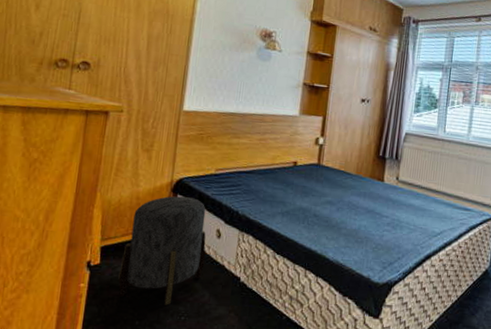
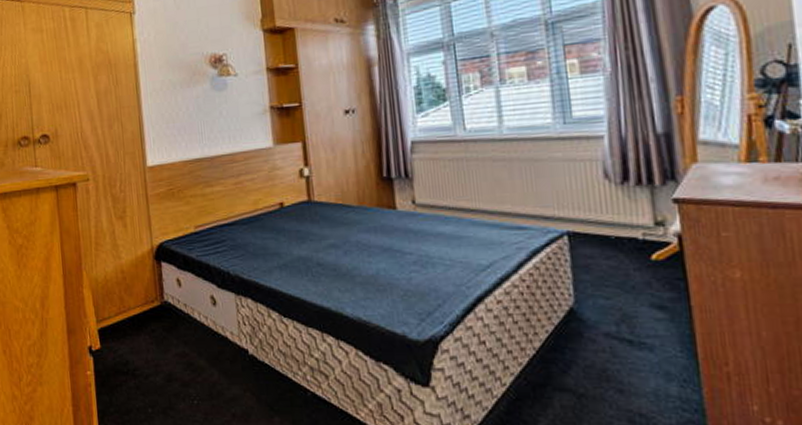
stool: present [118,196,206,305] -> none [120,263,206,388]

